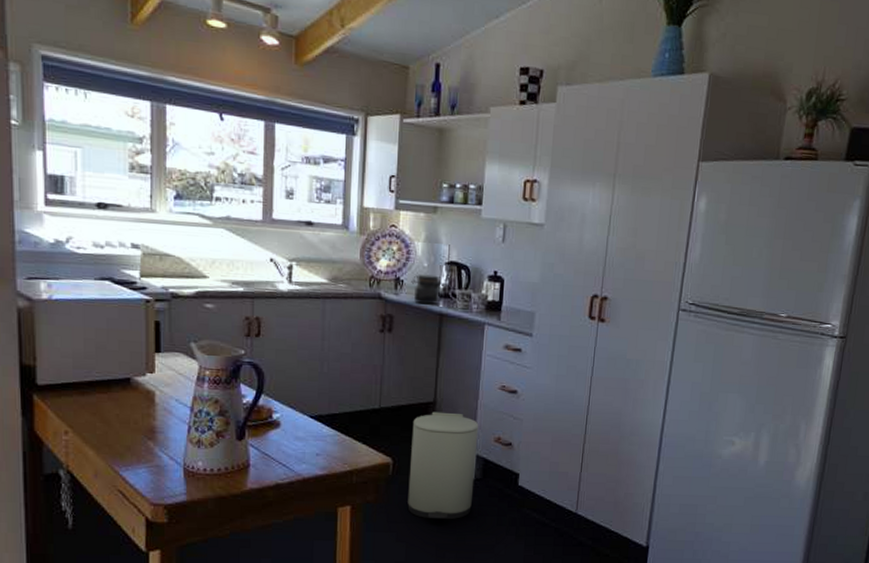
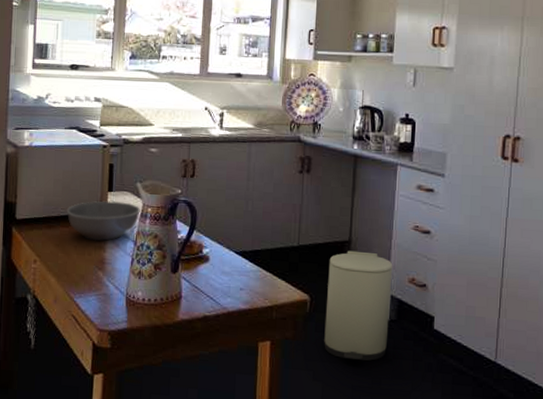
bowl: none [103,363,196,408] -> present [66,201,140,241]
jar: present [411,274,442,305] -> none [328,118,357,147]

